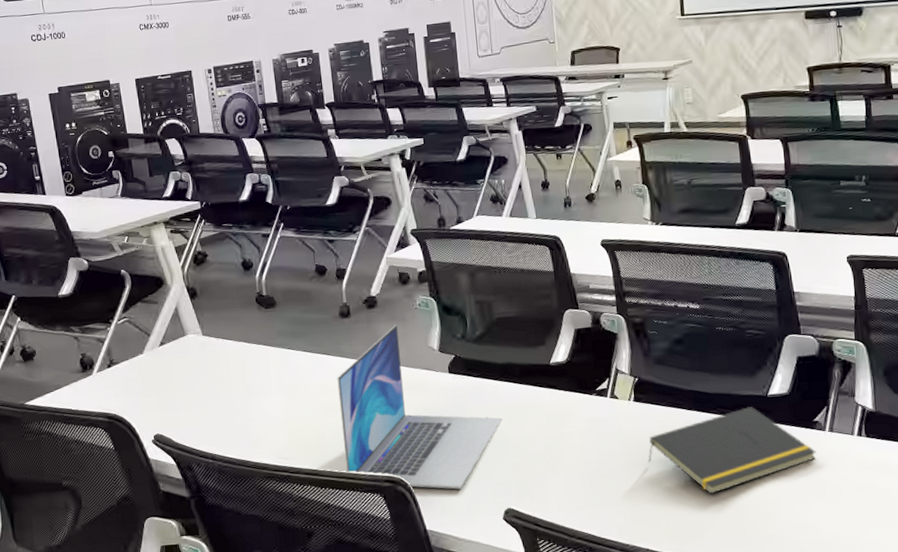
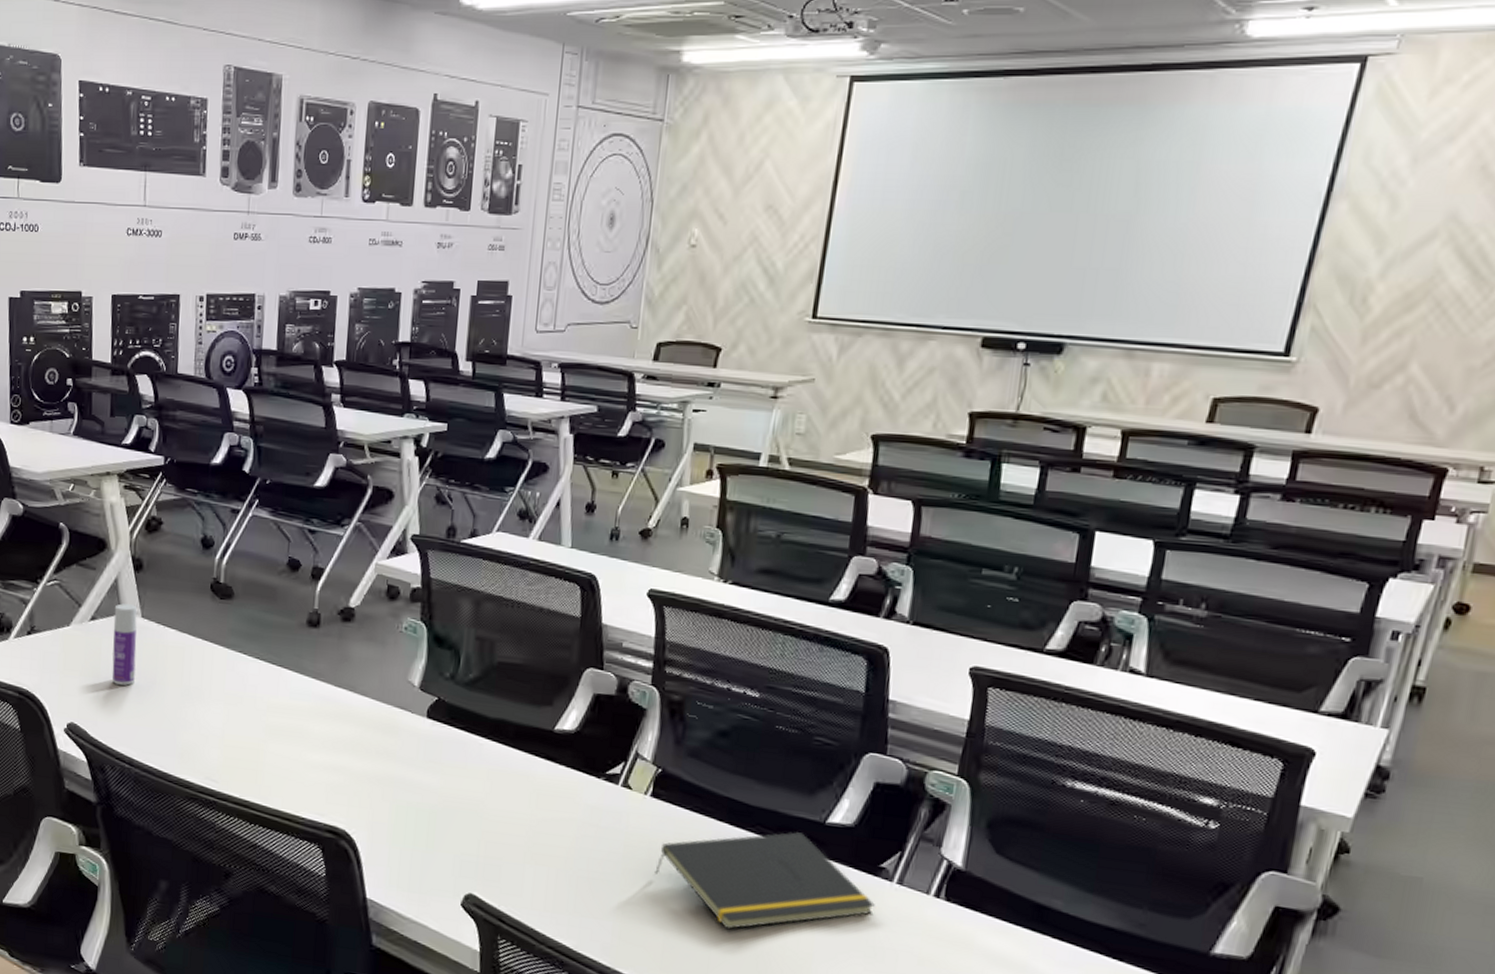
bottle: none [178,326,205,395] -> present [111,603,137,686]
laptop: present [337,324,503,490] -> none [284,647,483,859]

